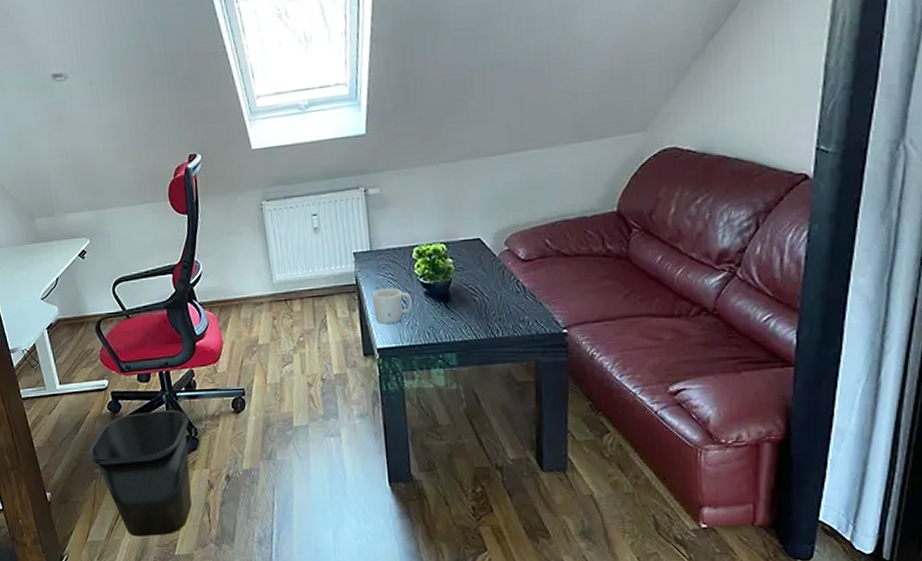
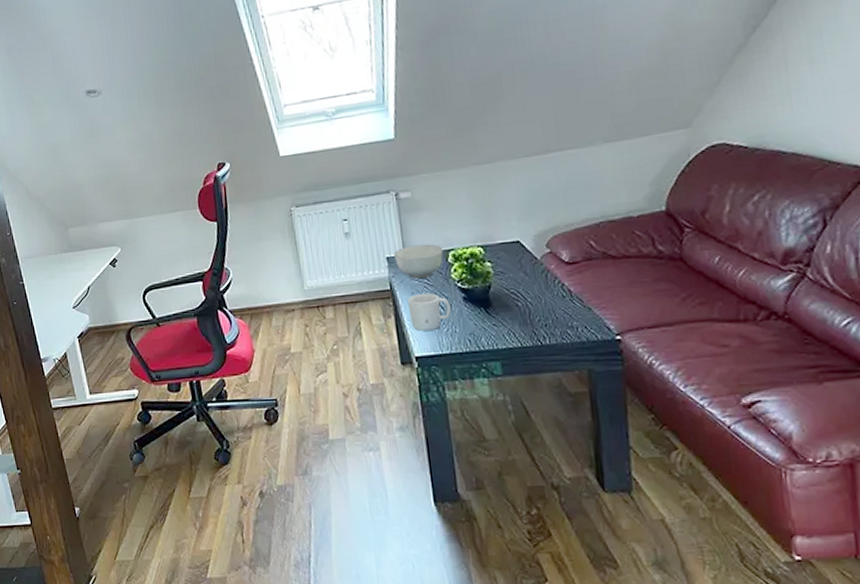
waste bin: present [88,410,192,537] -> none [117,421,224,557]
bowl: none [361,240,409,273] -> present [394,244,444,278]

